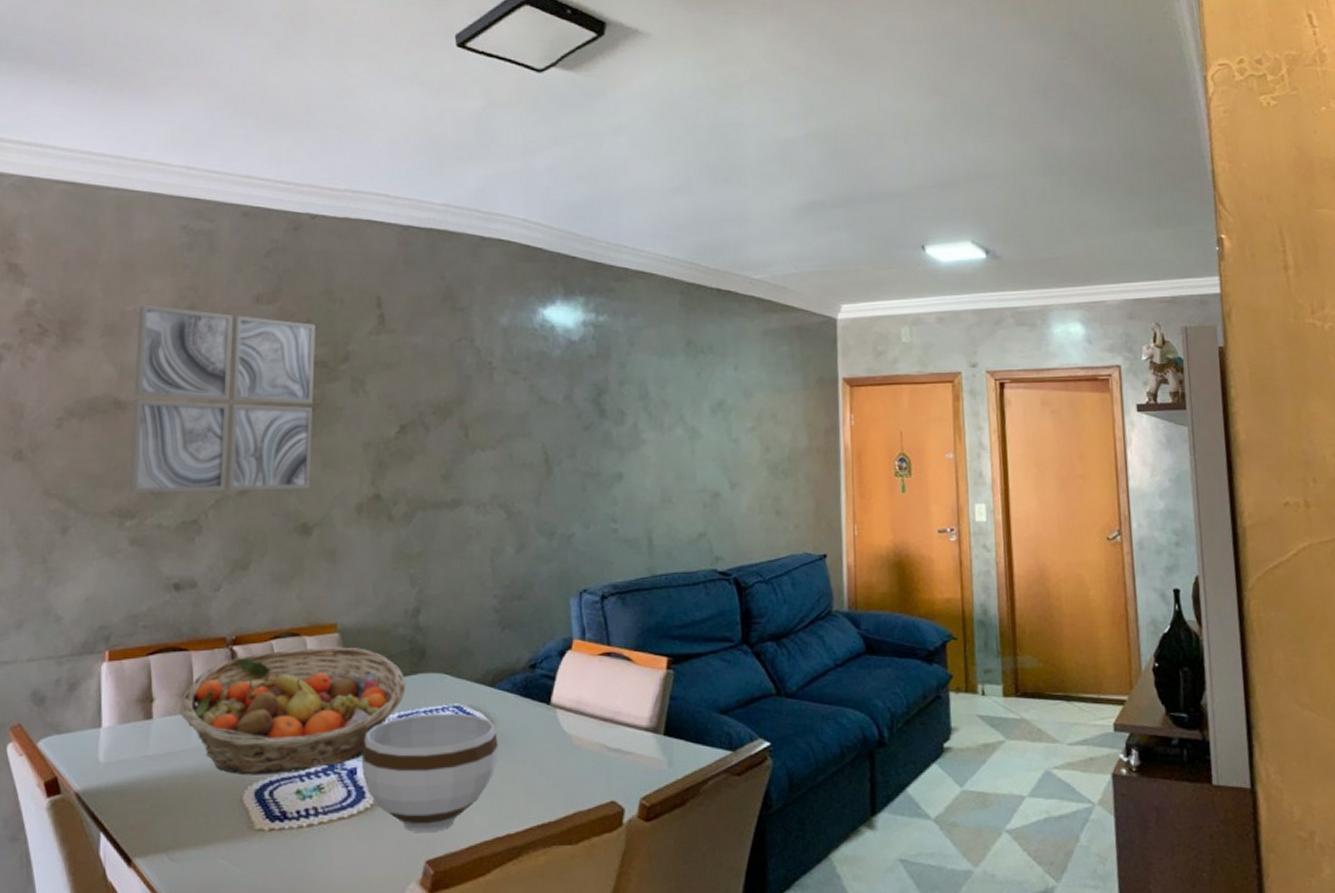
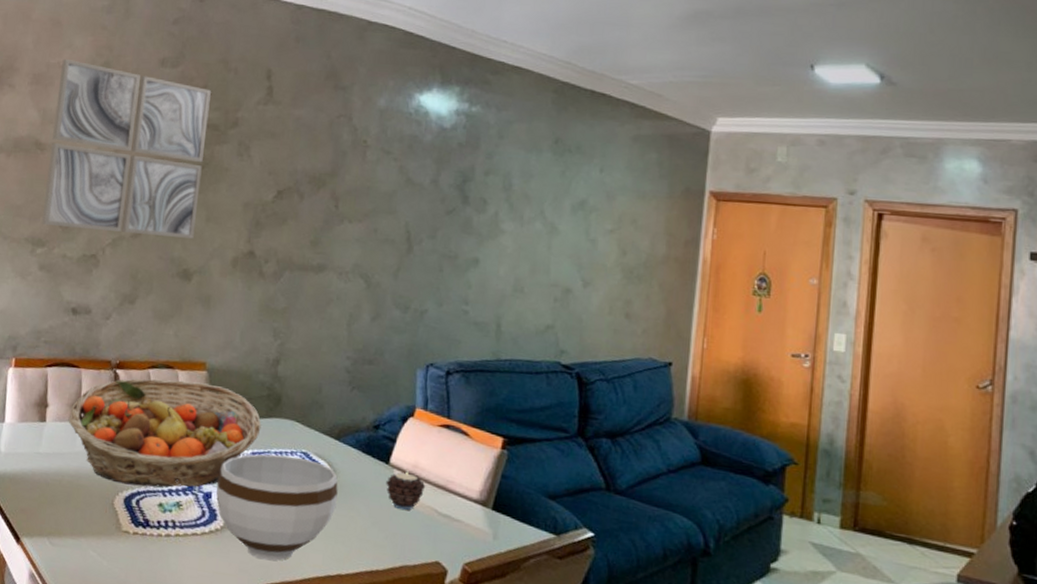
candle: none [549,708,592,752] -> present [386,470,426,511]

